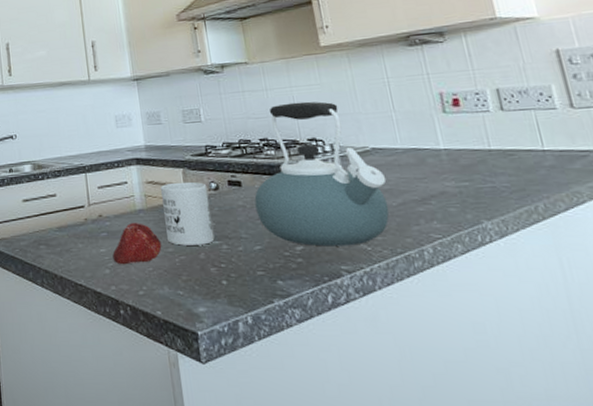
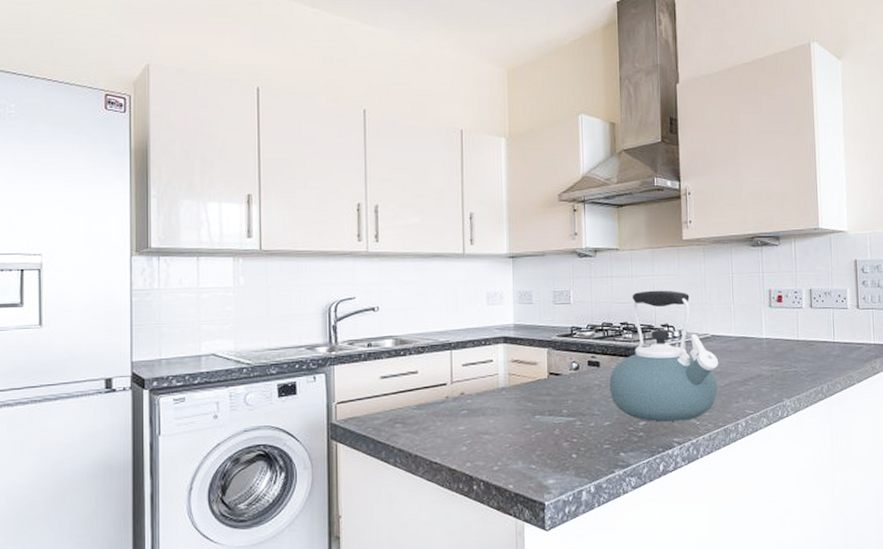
fruit: present [112,223,162,265] -> none [471,401,520,442]
mug: present [161,181,215,246] -> none [524,361,570,422]

